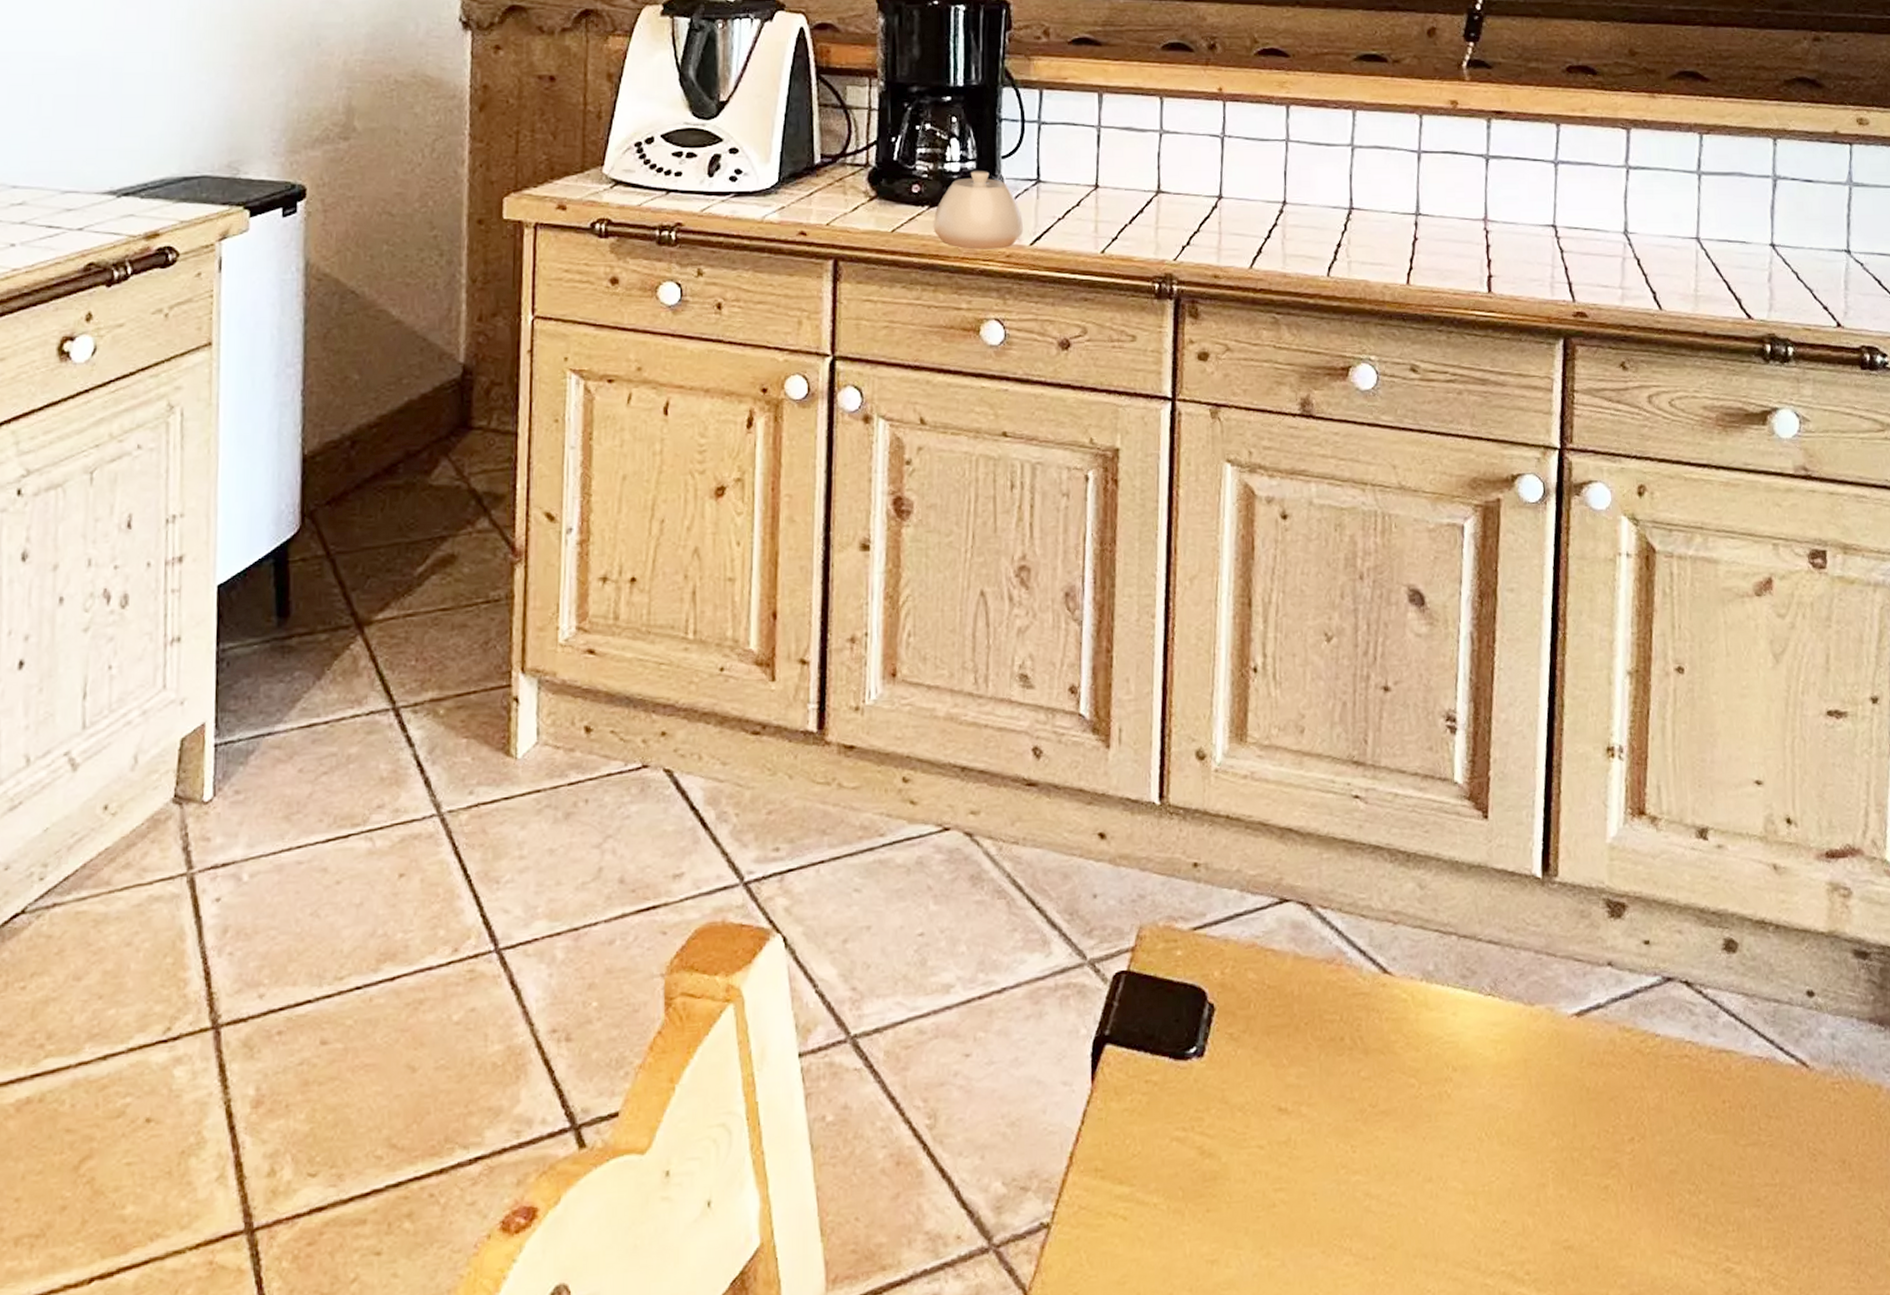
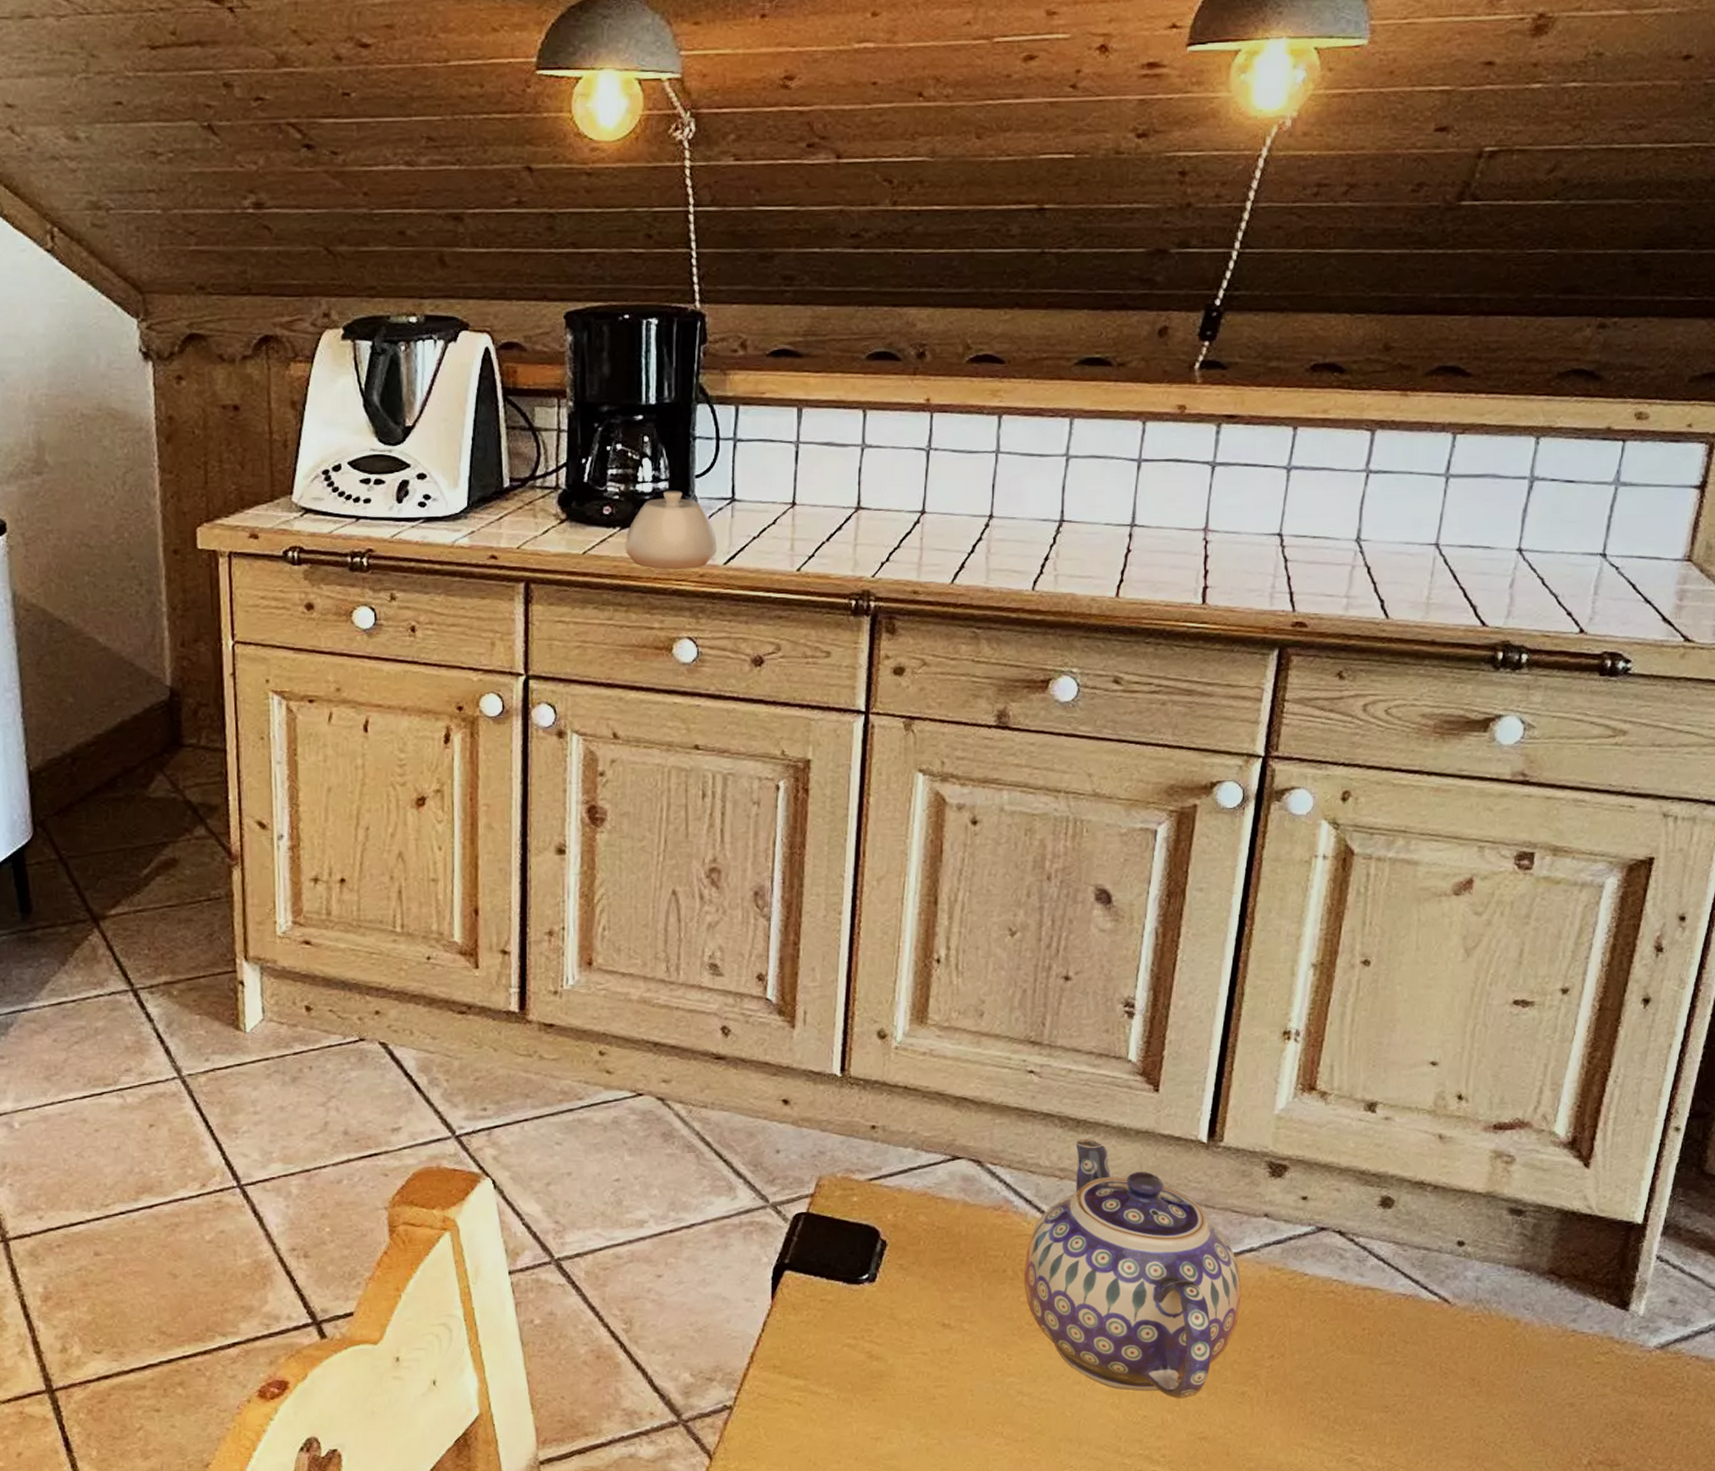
teapot: none [1363,874,1594,1198] -> present [1024,1138,1242,1399]

